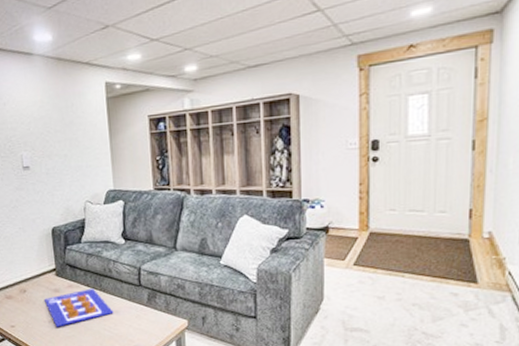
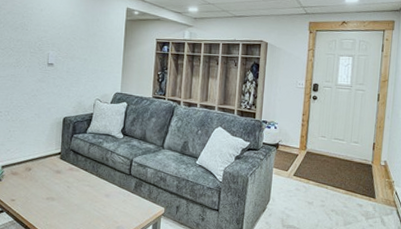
poster: present [44,288,114,327] -> none [46,173,105,205]

